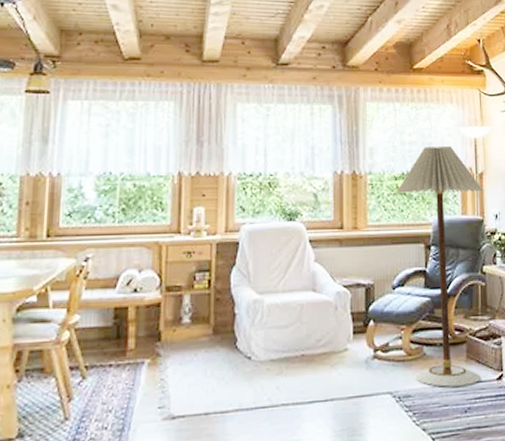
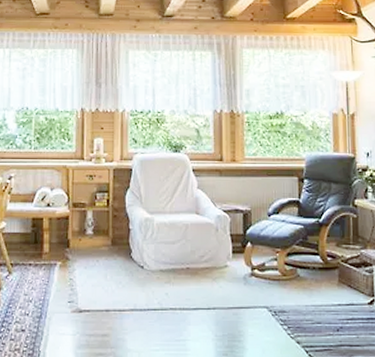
floor lamp: present [396,145,484,387] -> none [271,88,355,307]

